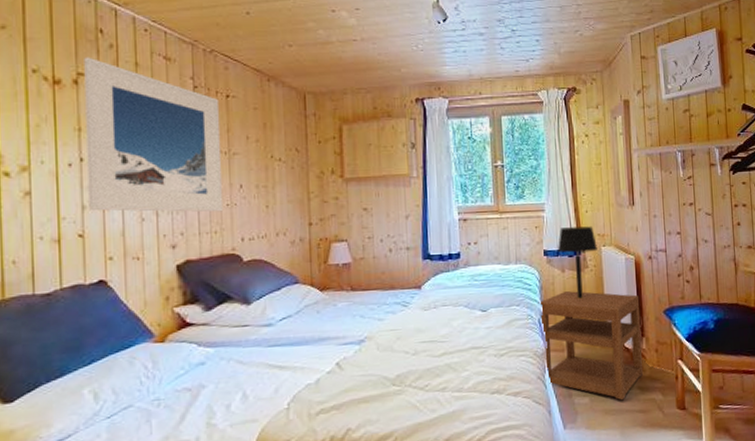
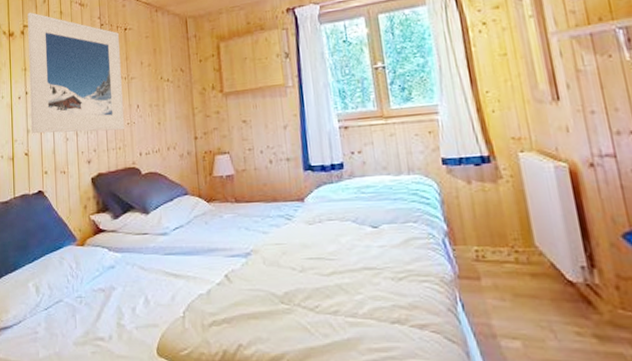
nightstand: present [538,290,644,401] -> none [440,205,600,351]
table lamp: present [558,226,599,299] -> none [459,128,515,216]

